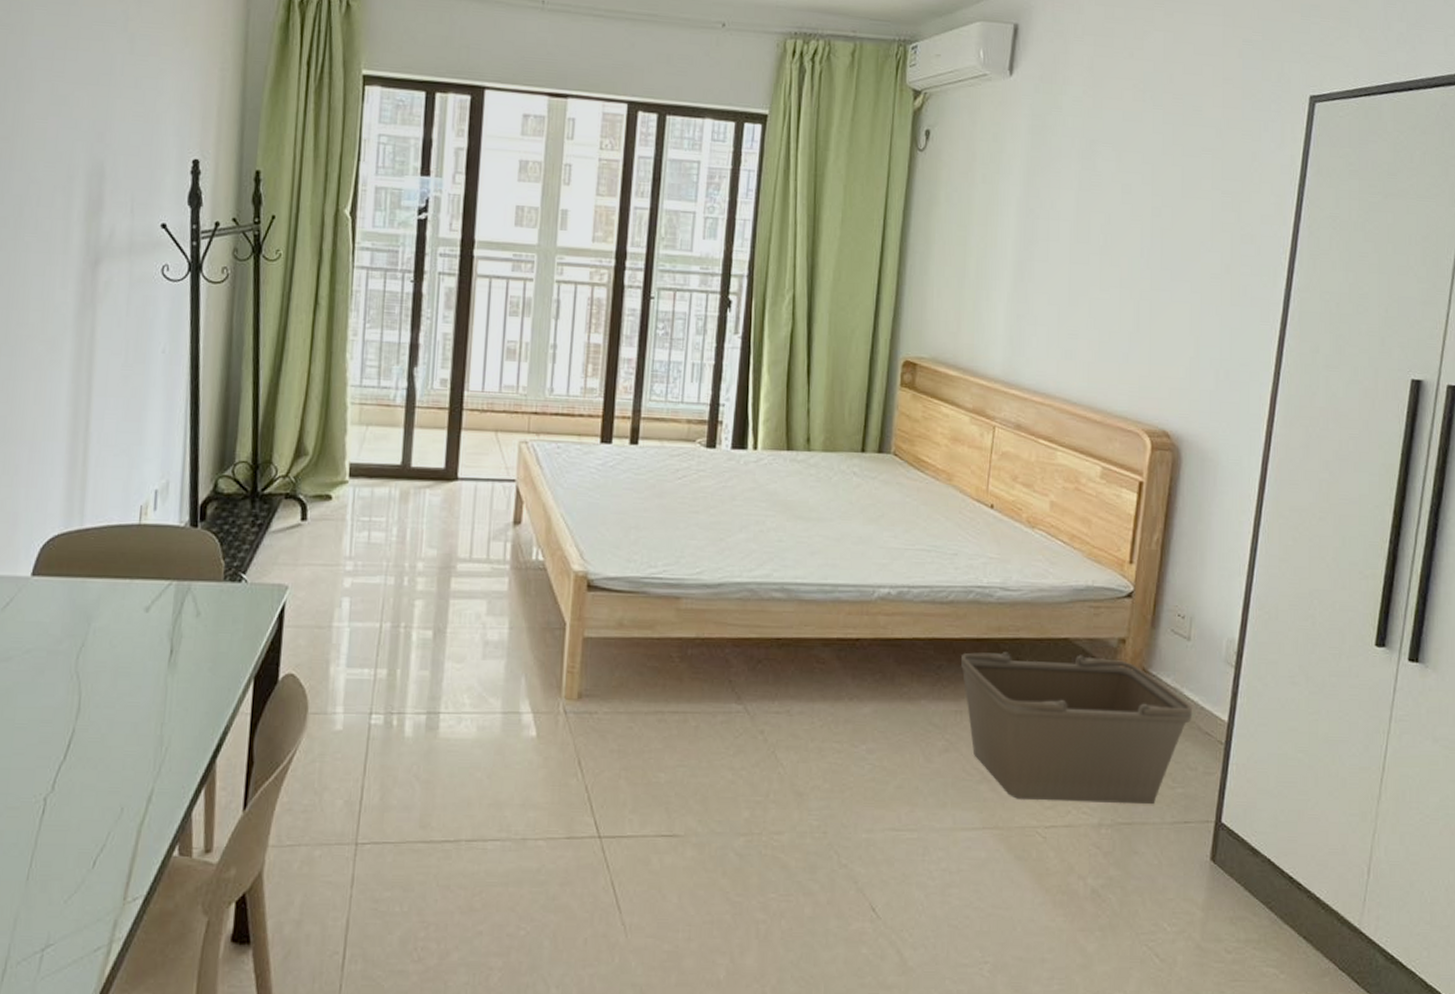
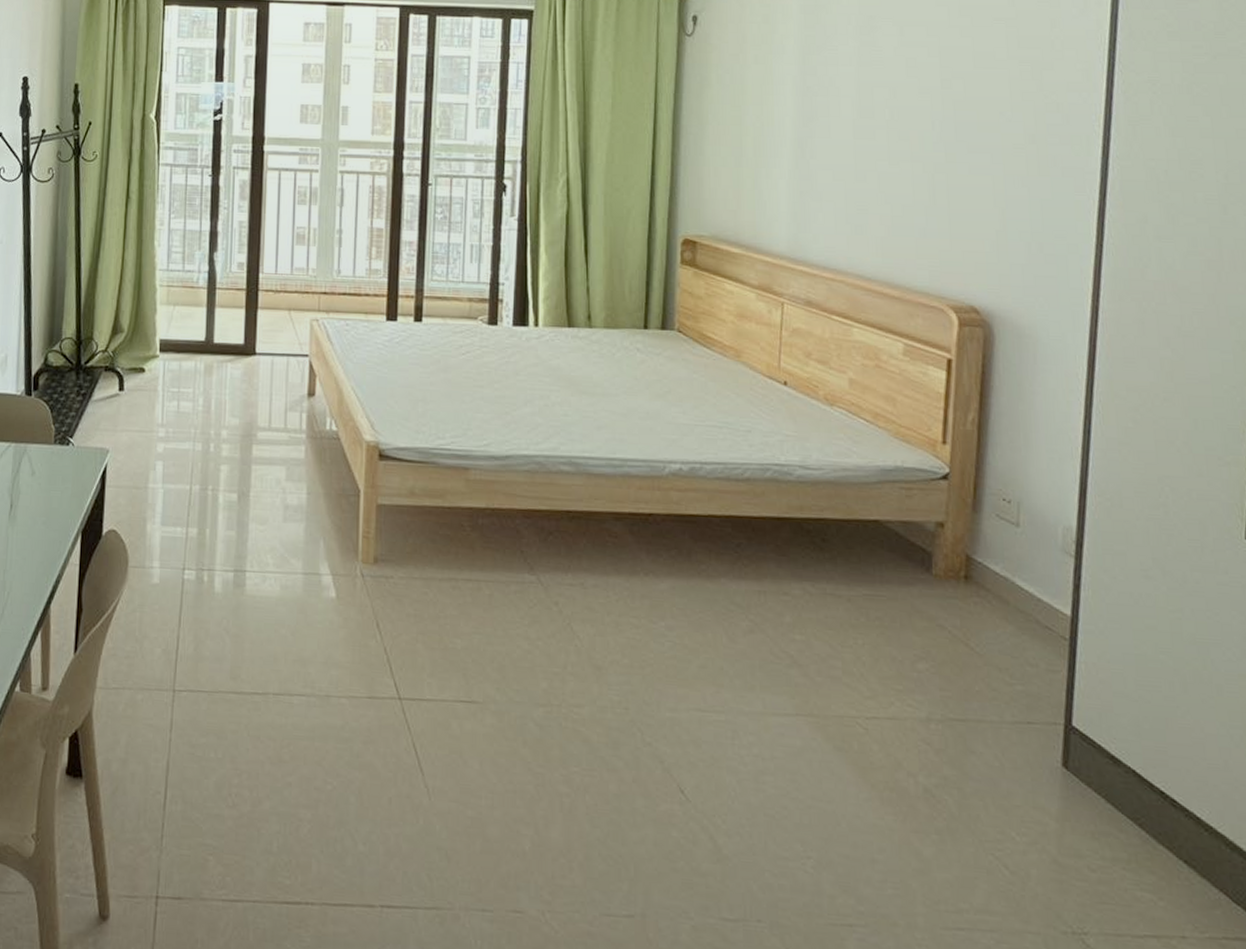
bicycle basket: present [960,652,1193,804] -> none [760,531,1029,700]

